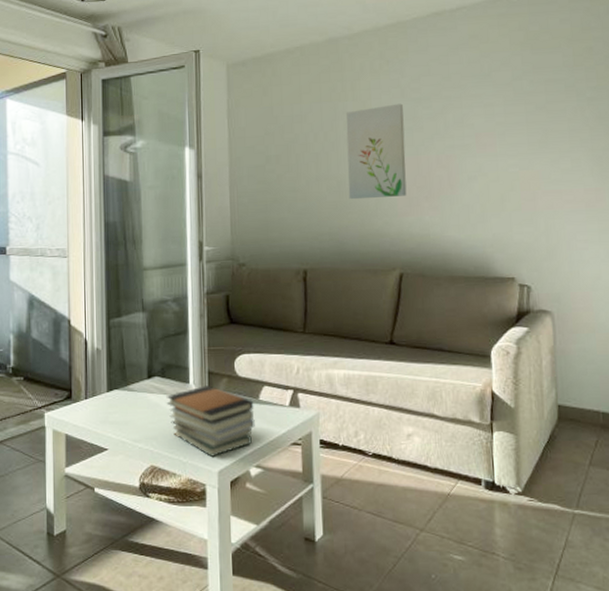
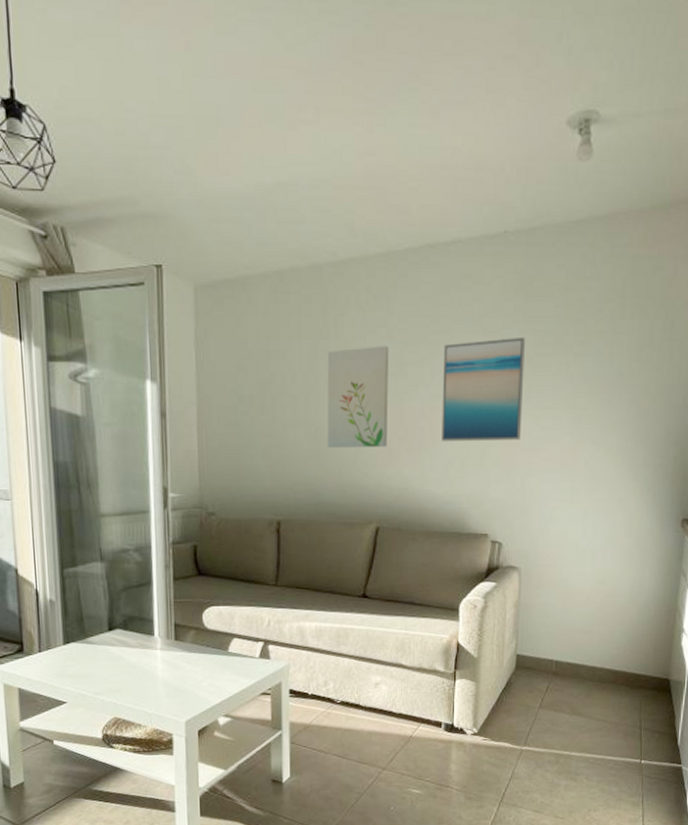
book stack: present [166,385,255,457] -> none [129,638,224,707]
wall art: none [456,86,541,189] -> present [442,336,526,442]

